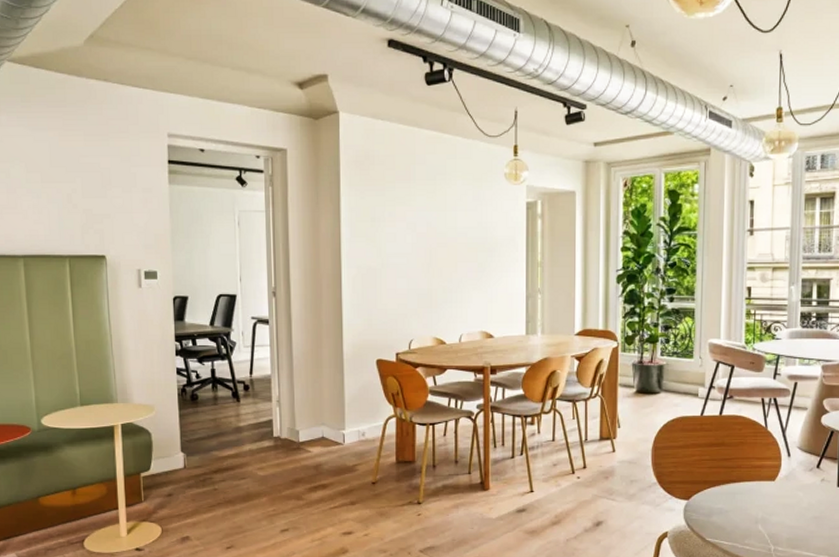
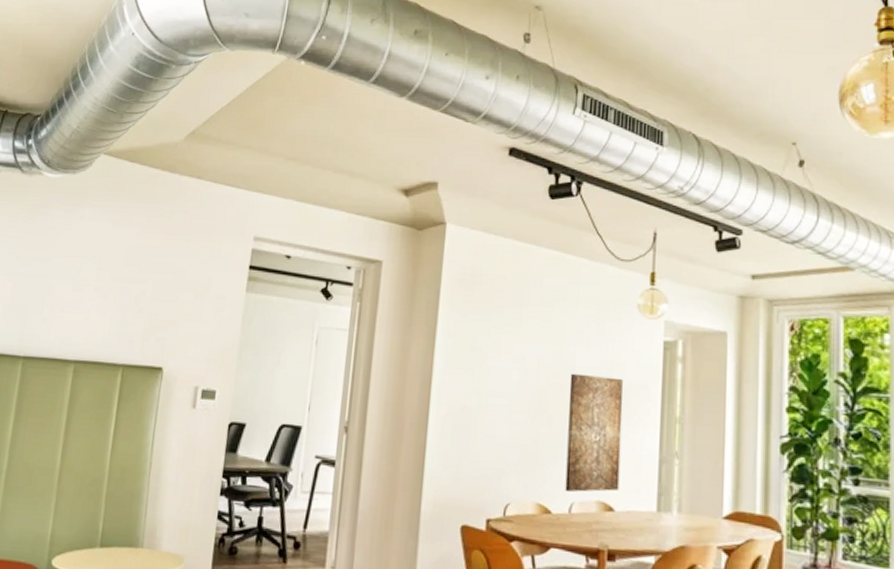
wall art: none [453,233,497,327] -> present [565,373,623,493]

